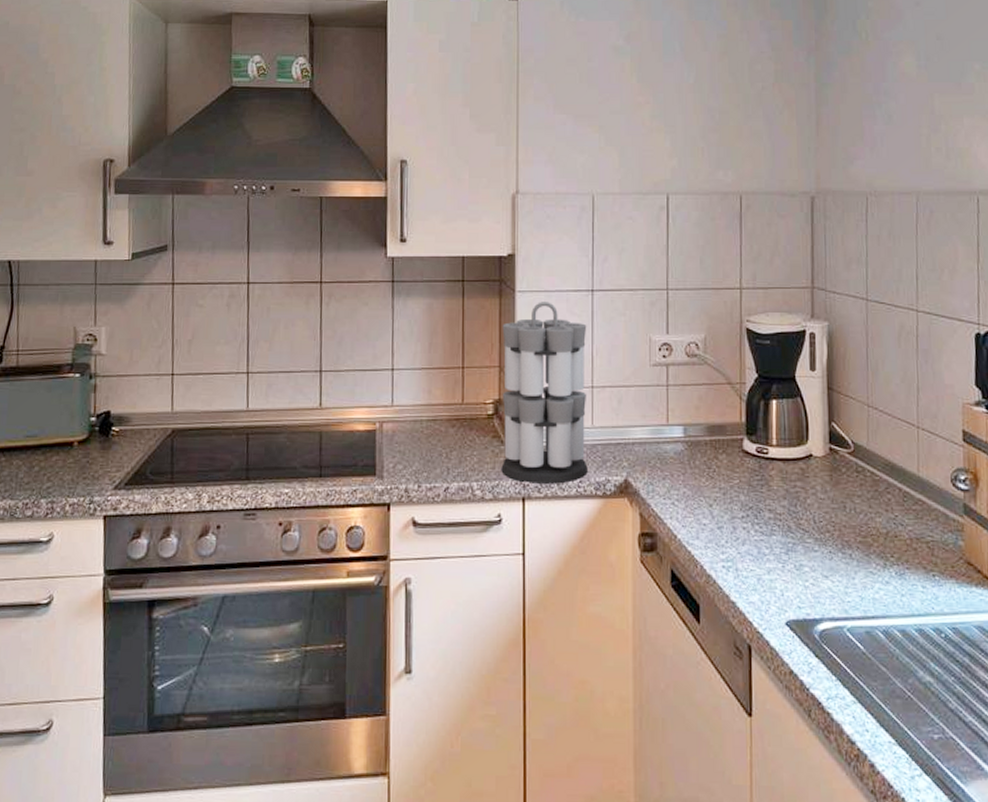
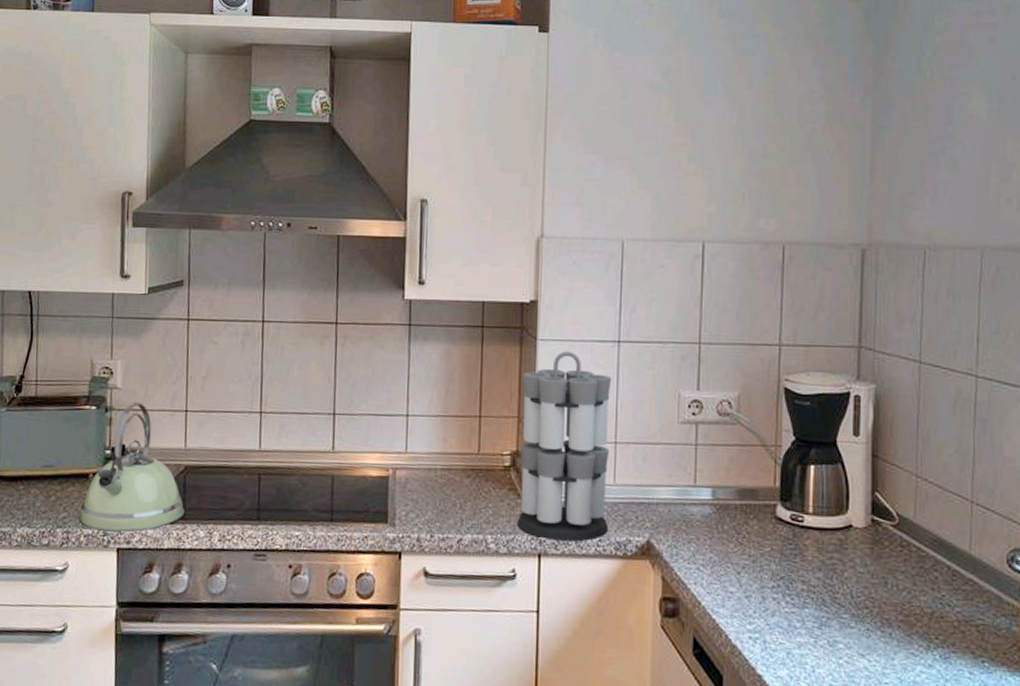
kettle: none [63,367,173,501] -> present [78,402,185,533]

